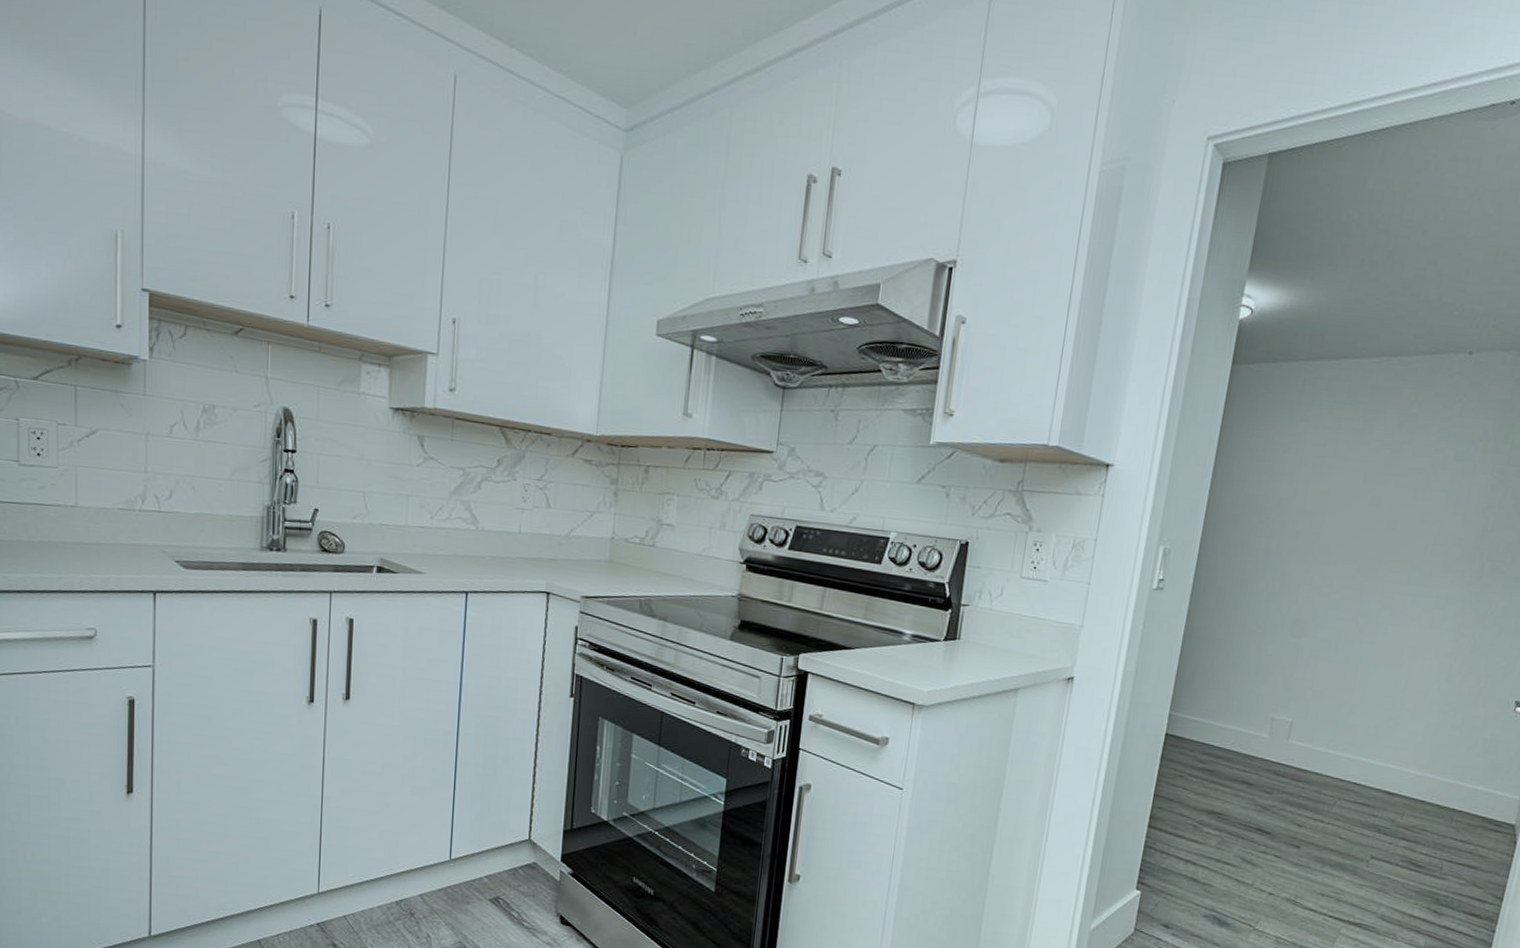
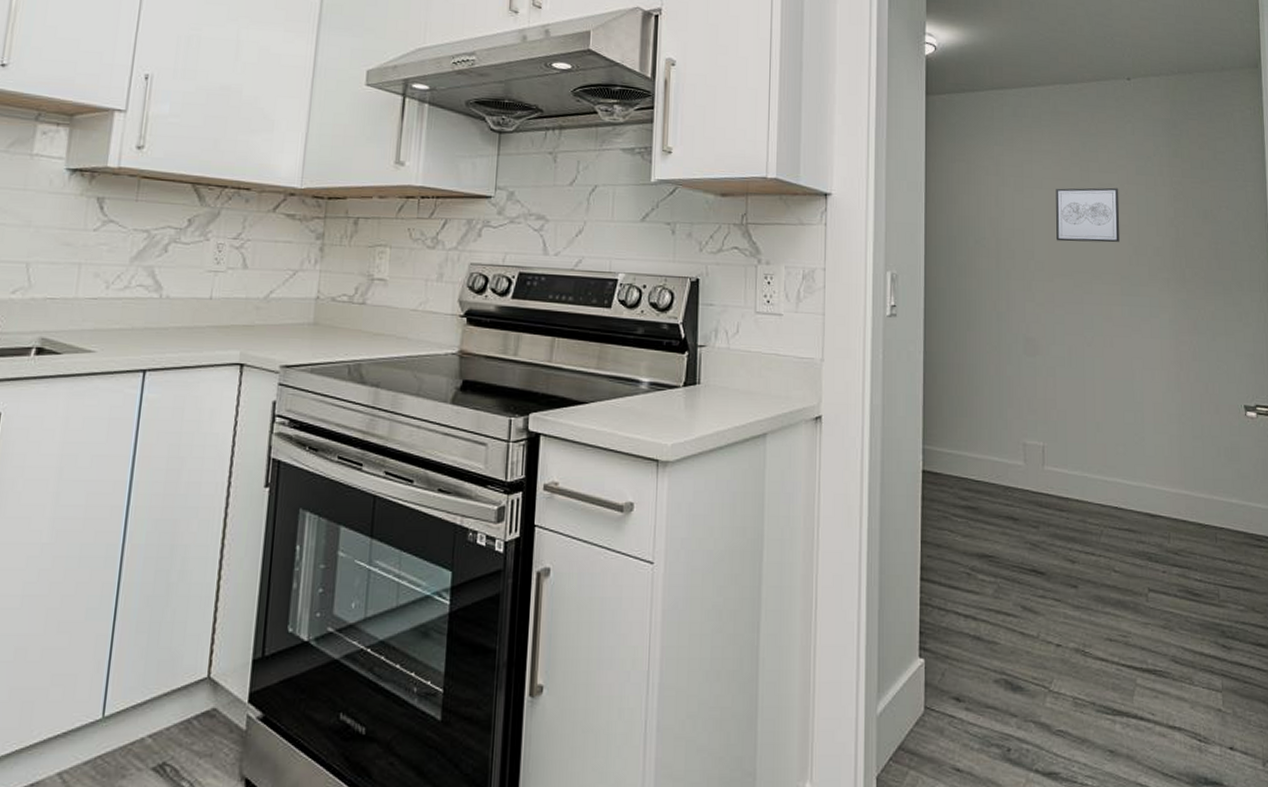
wall art: none [1348,470,1430,531] -> present [1056,187,1120,243]

